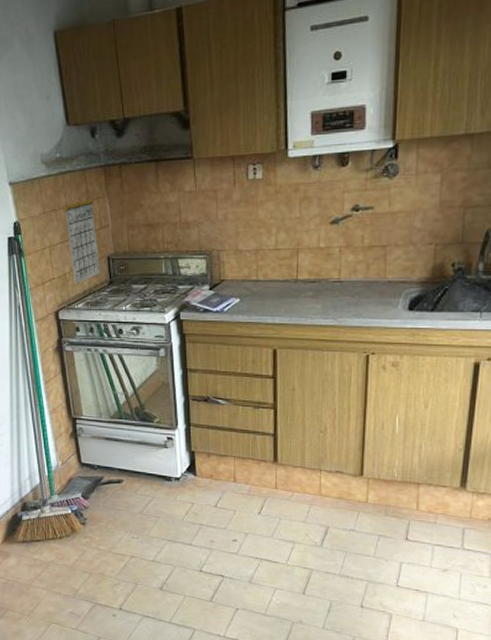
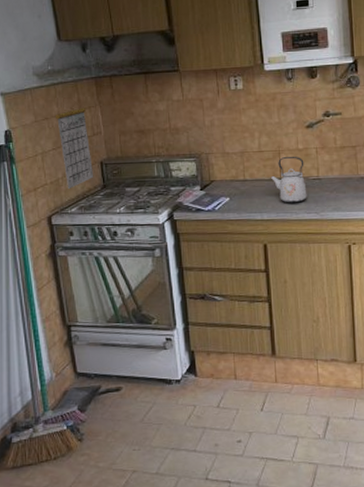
kettle: none [285,255,325,307] -> present [270,156,307,203]

